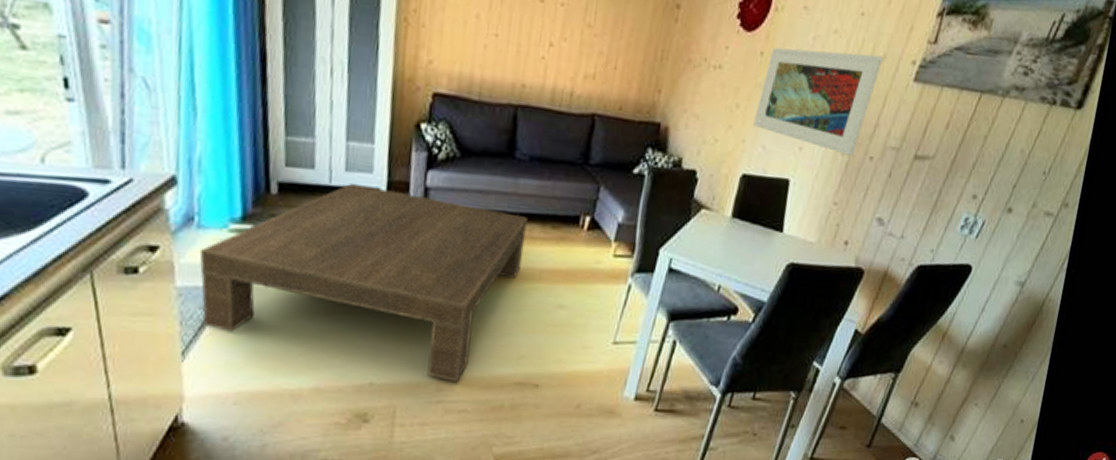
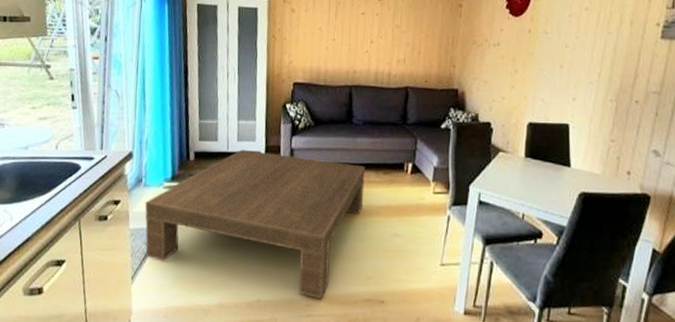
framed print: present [753,47,883,156] -> none [531,22,631,101]

